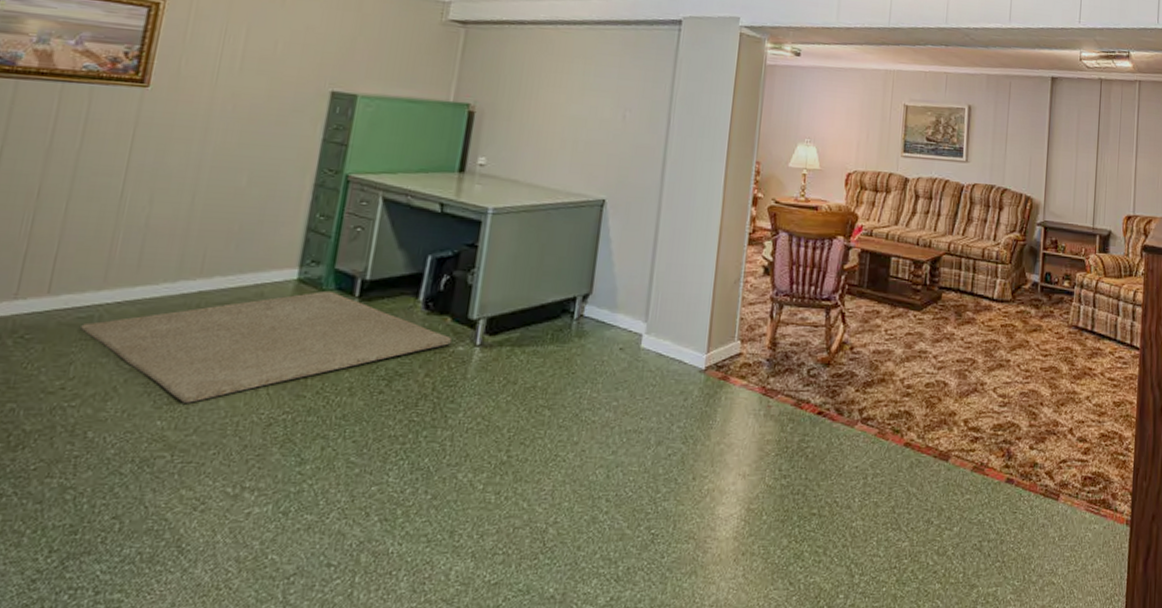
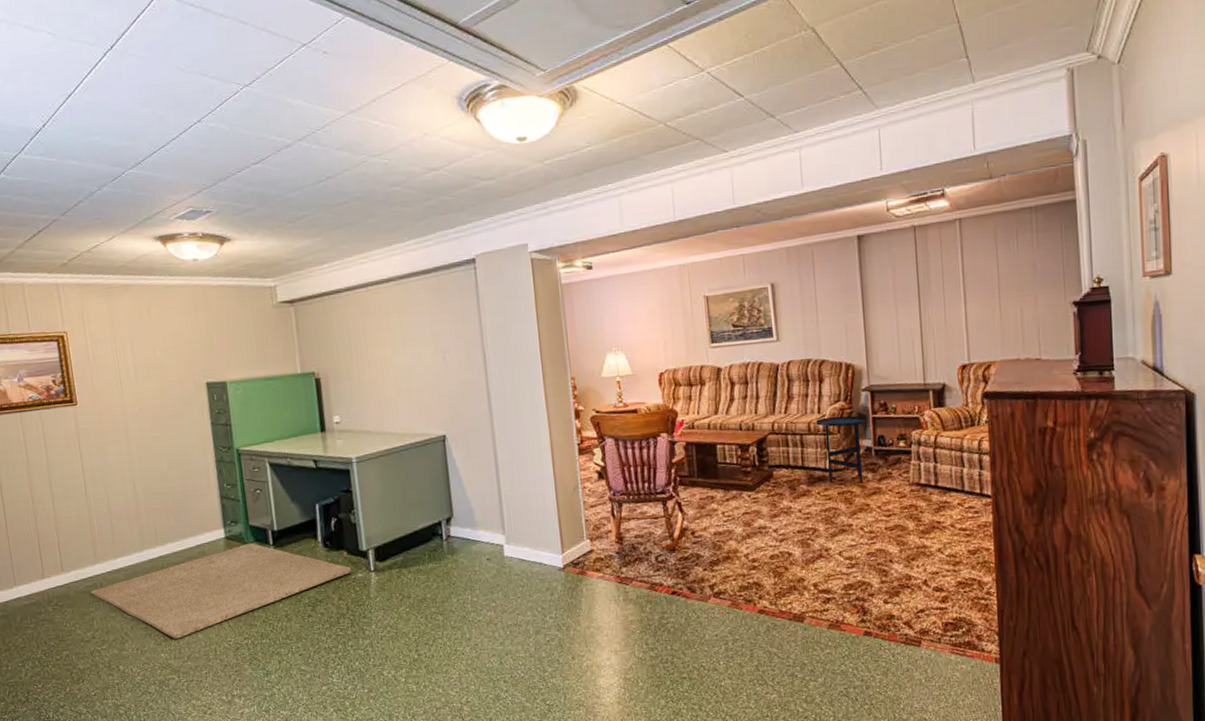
side table: none [990,245,1038,317] -> present [816,416,868,484]

